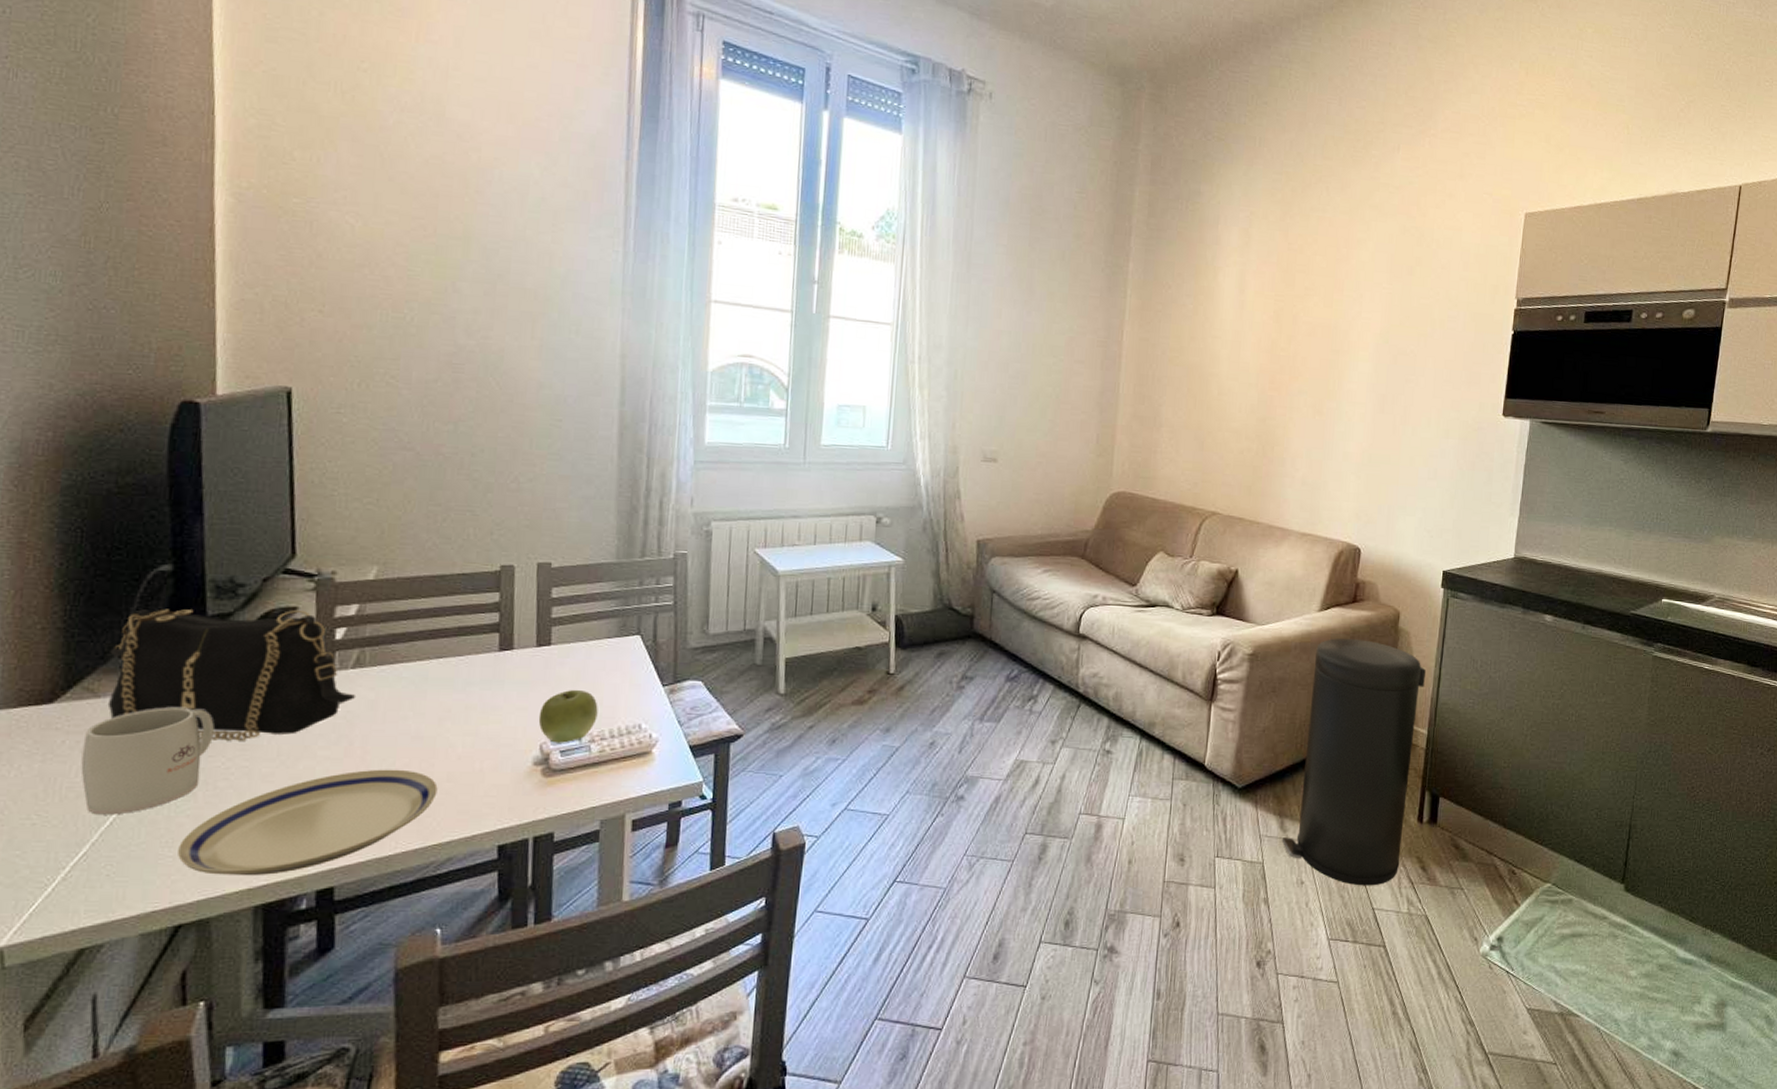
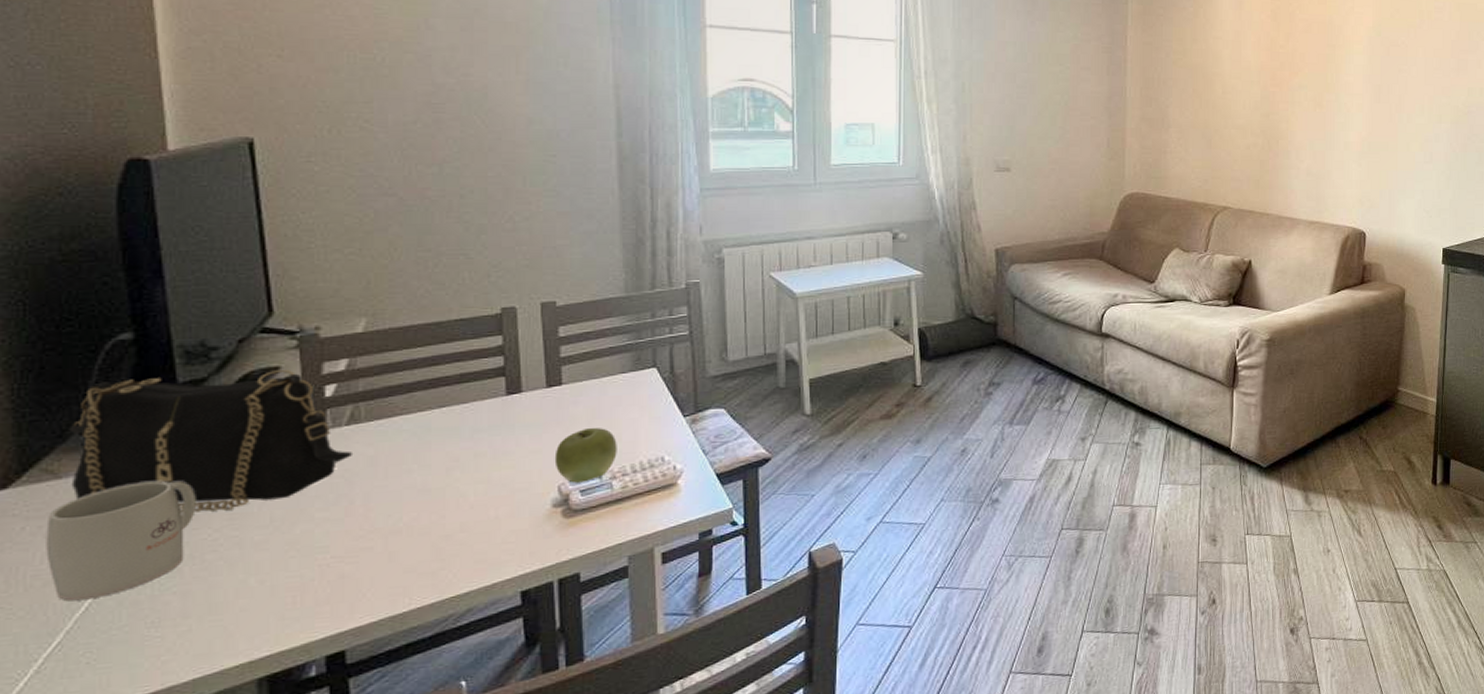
plate: present [178,769,438,875] -> none [167,524,451,651]
pedal bin: present [1281,638,1427,886] -> none [1307,318,1433,549]

